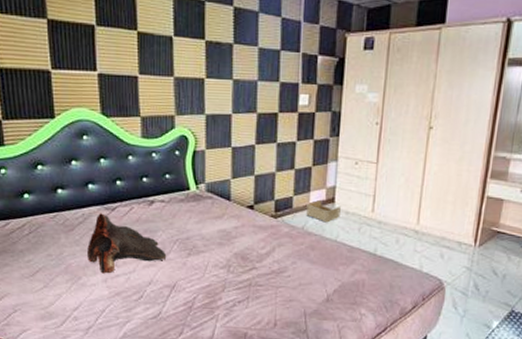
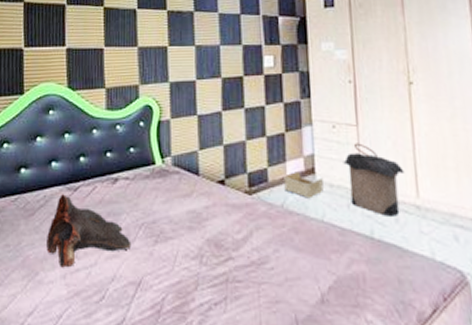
laundry hamper: none [360,178,411,239] -> present [343,143,405,216]

